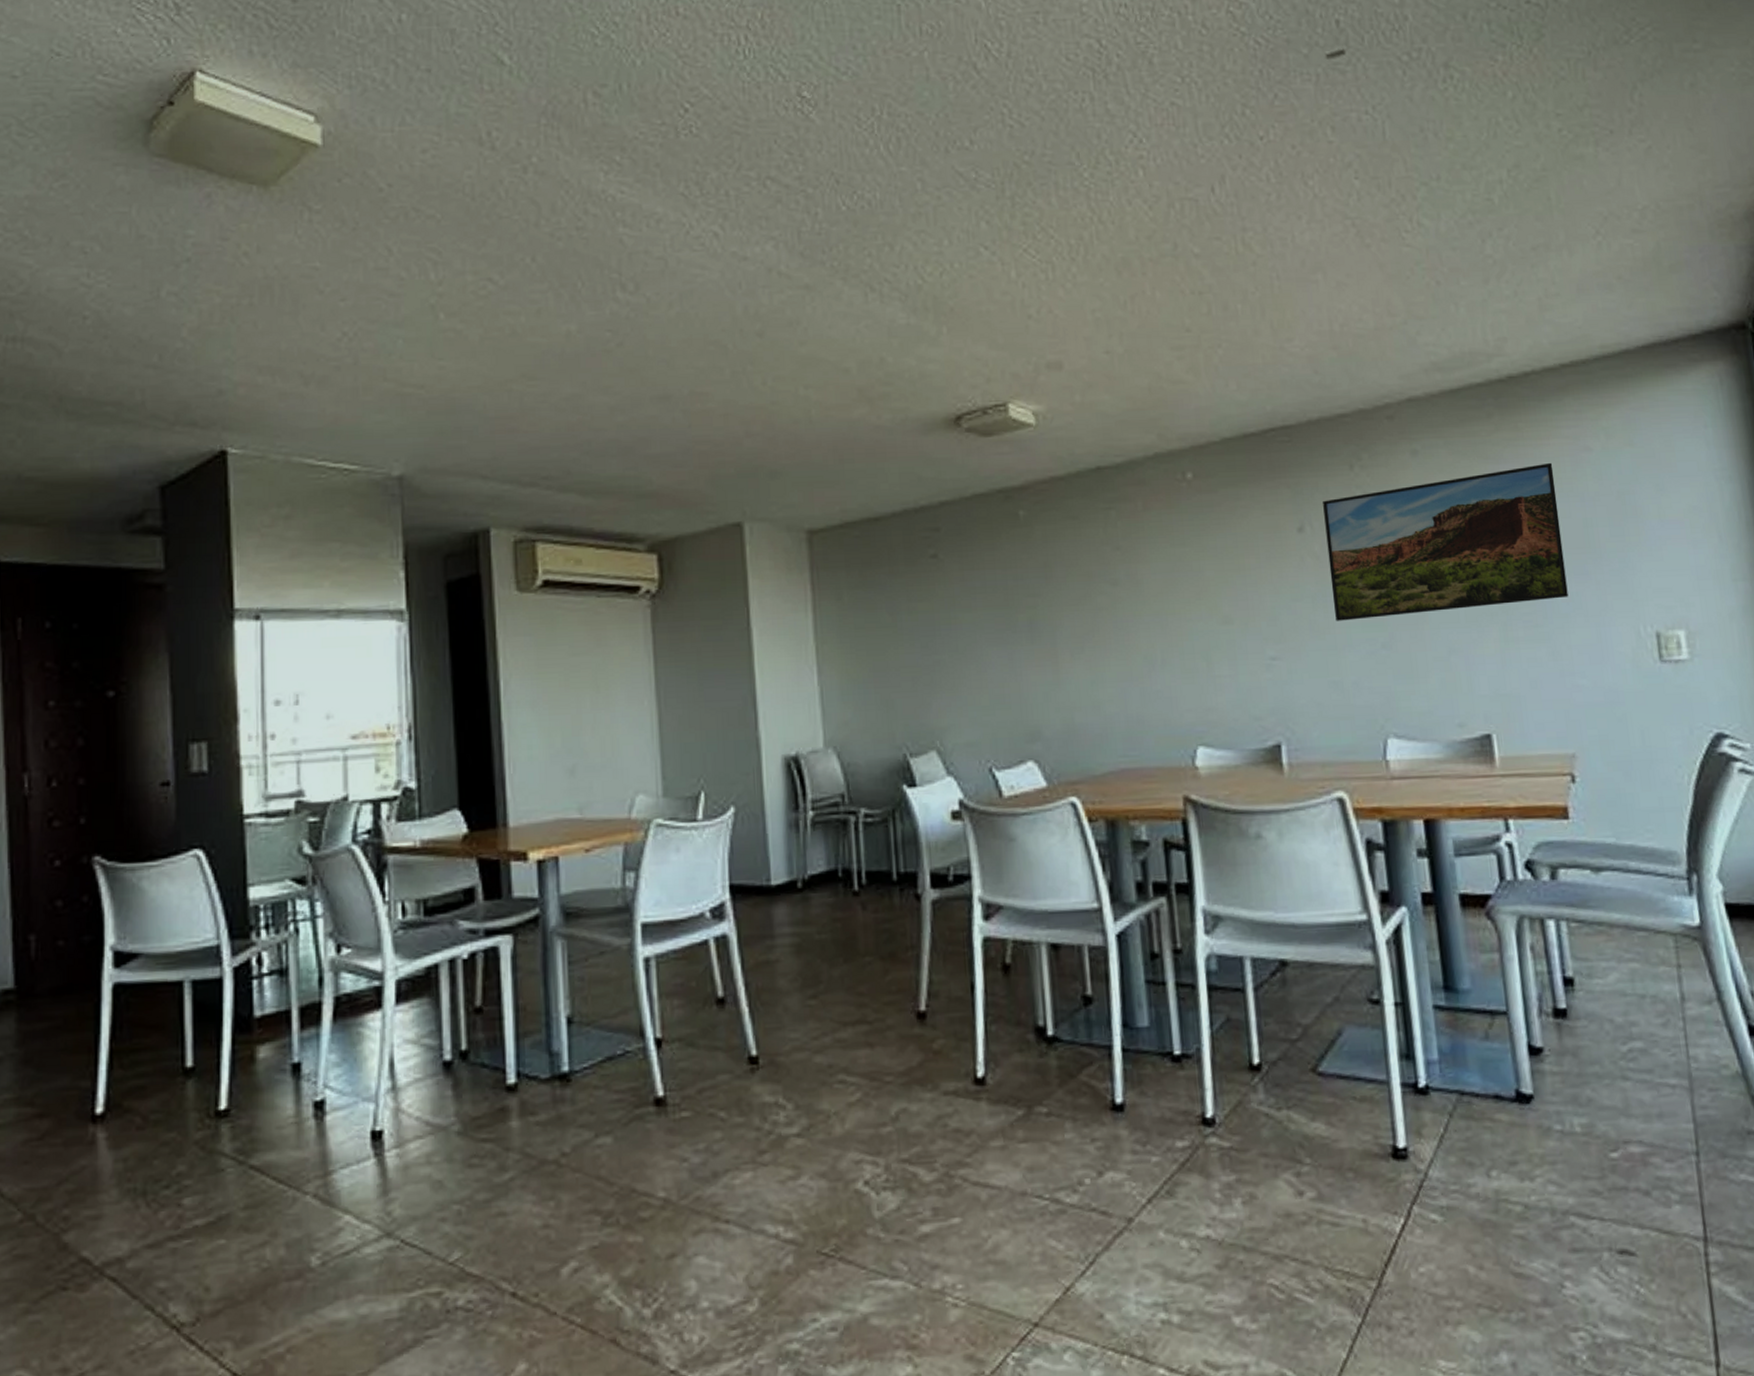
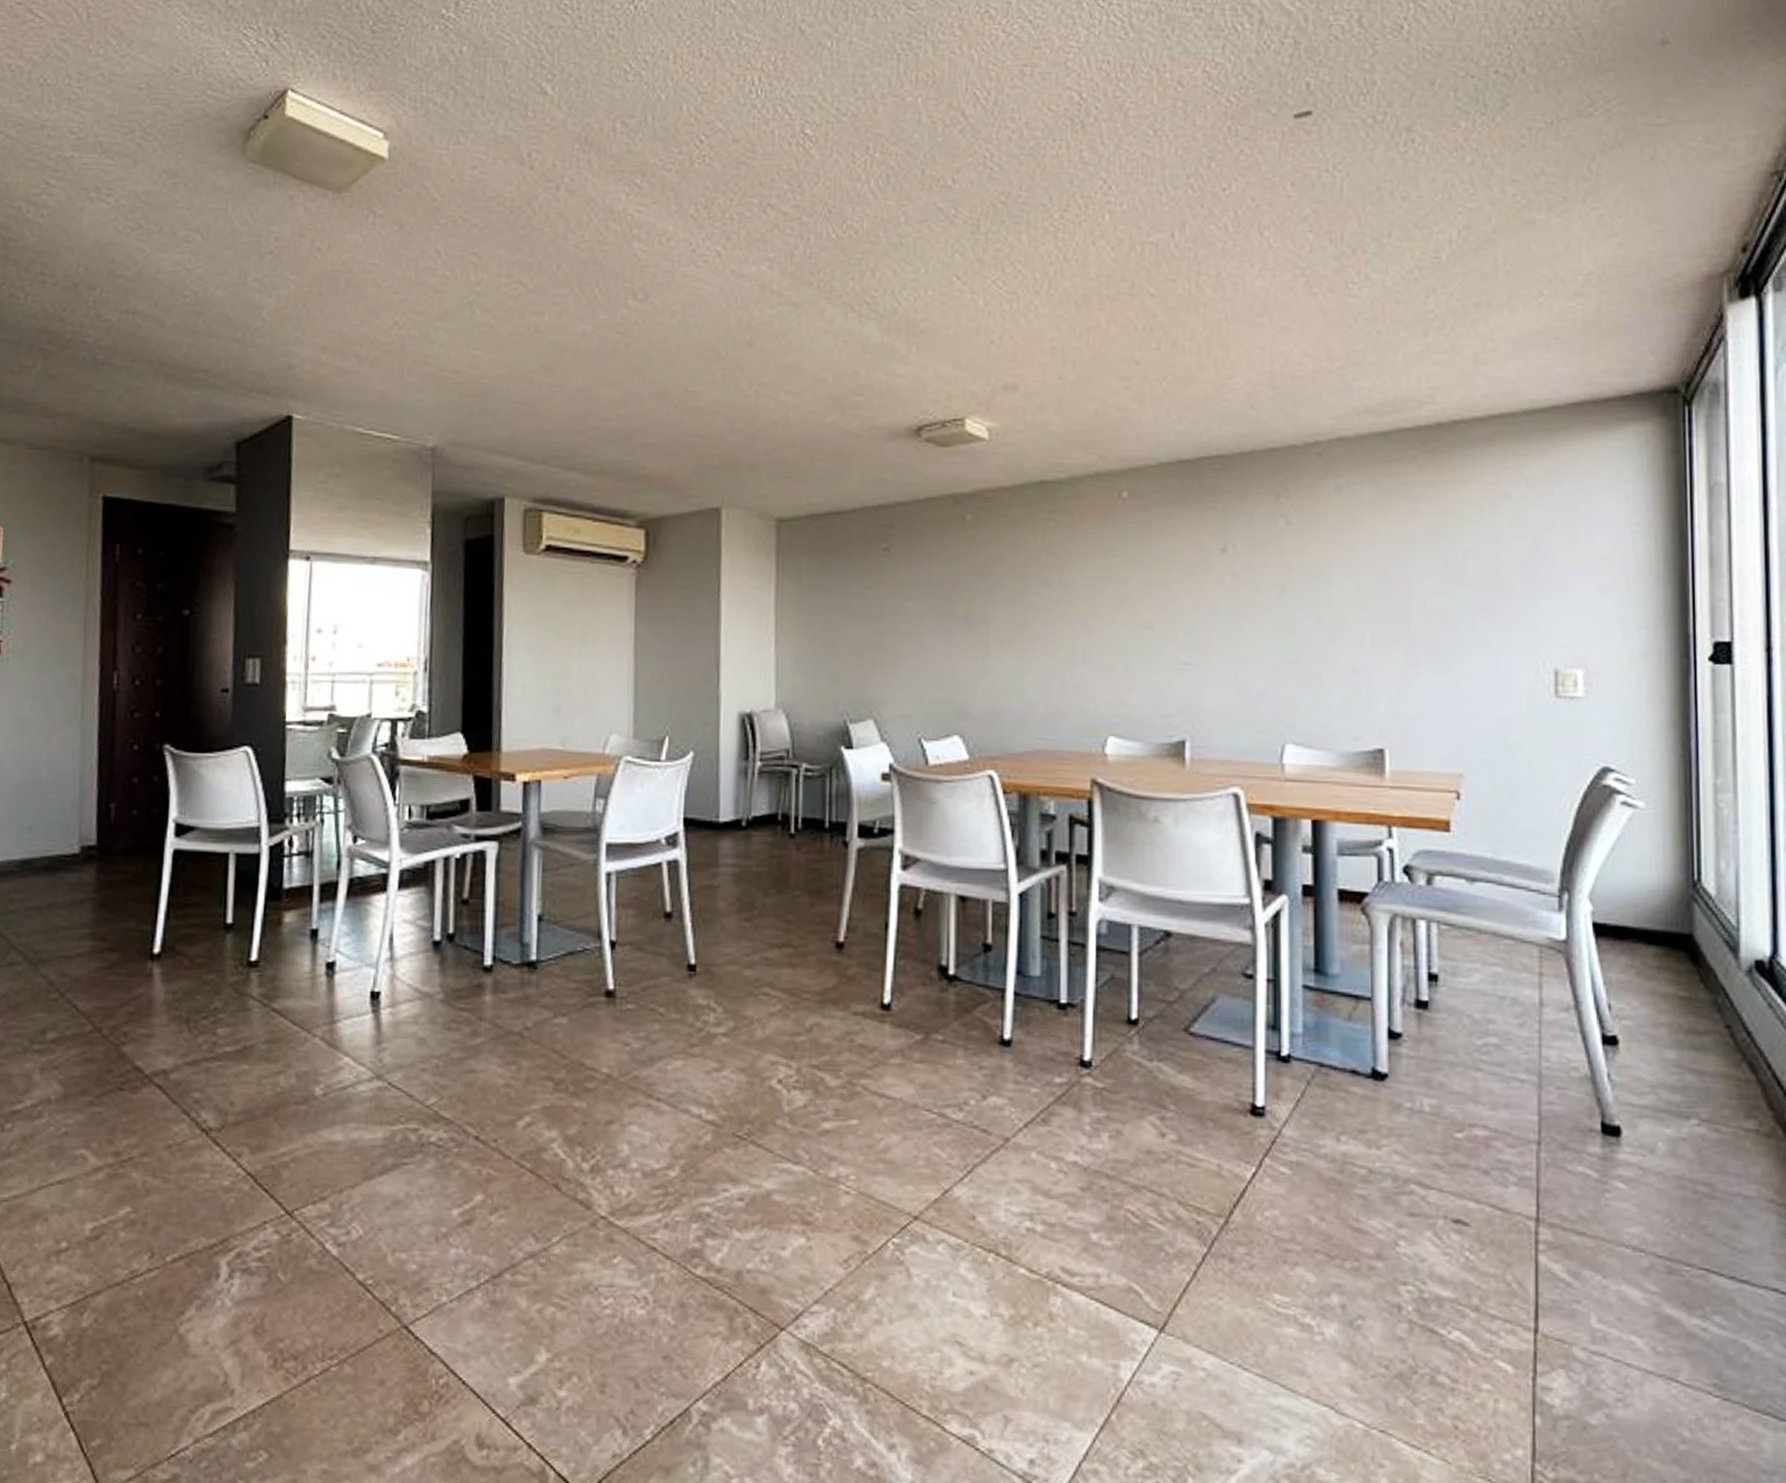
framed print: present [1323,462,1569,621] -> none [1247,505,1473,636]

